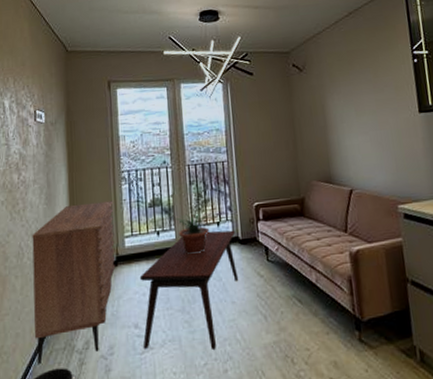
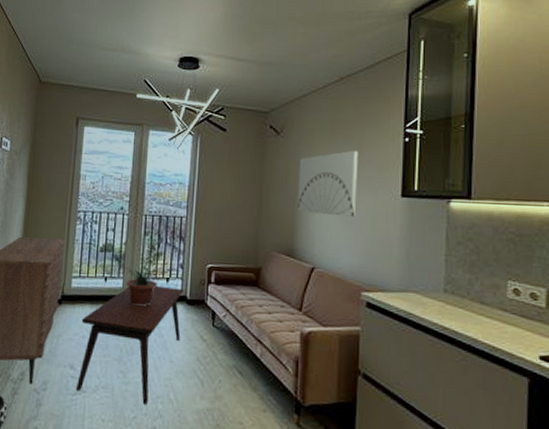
wall art: none [324,77,382,140] -> present [297,151,359,217]

